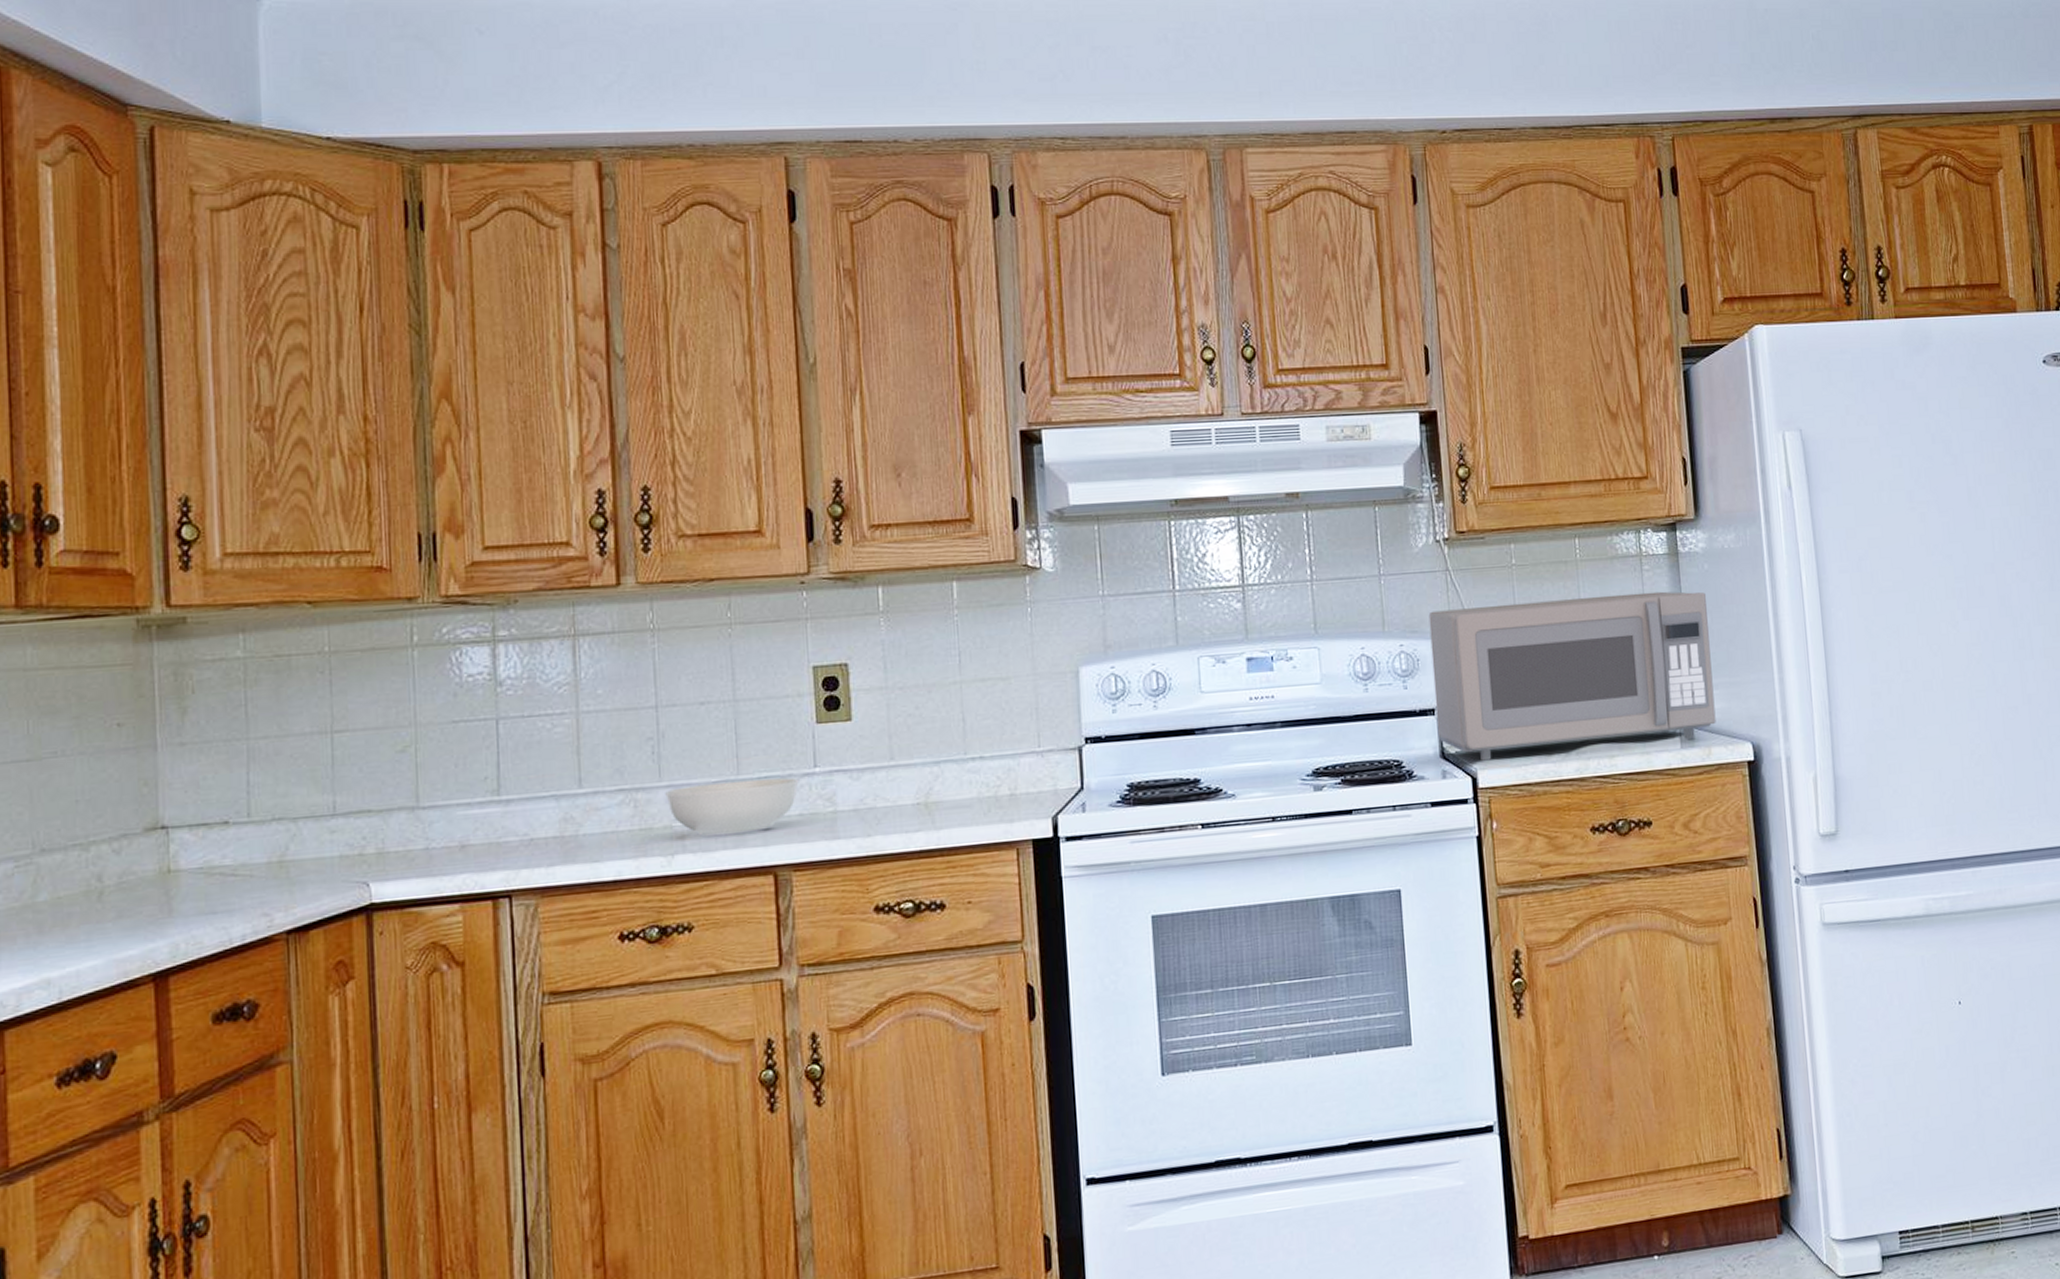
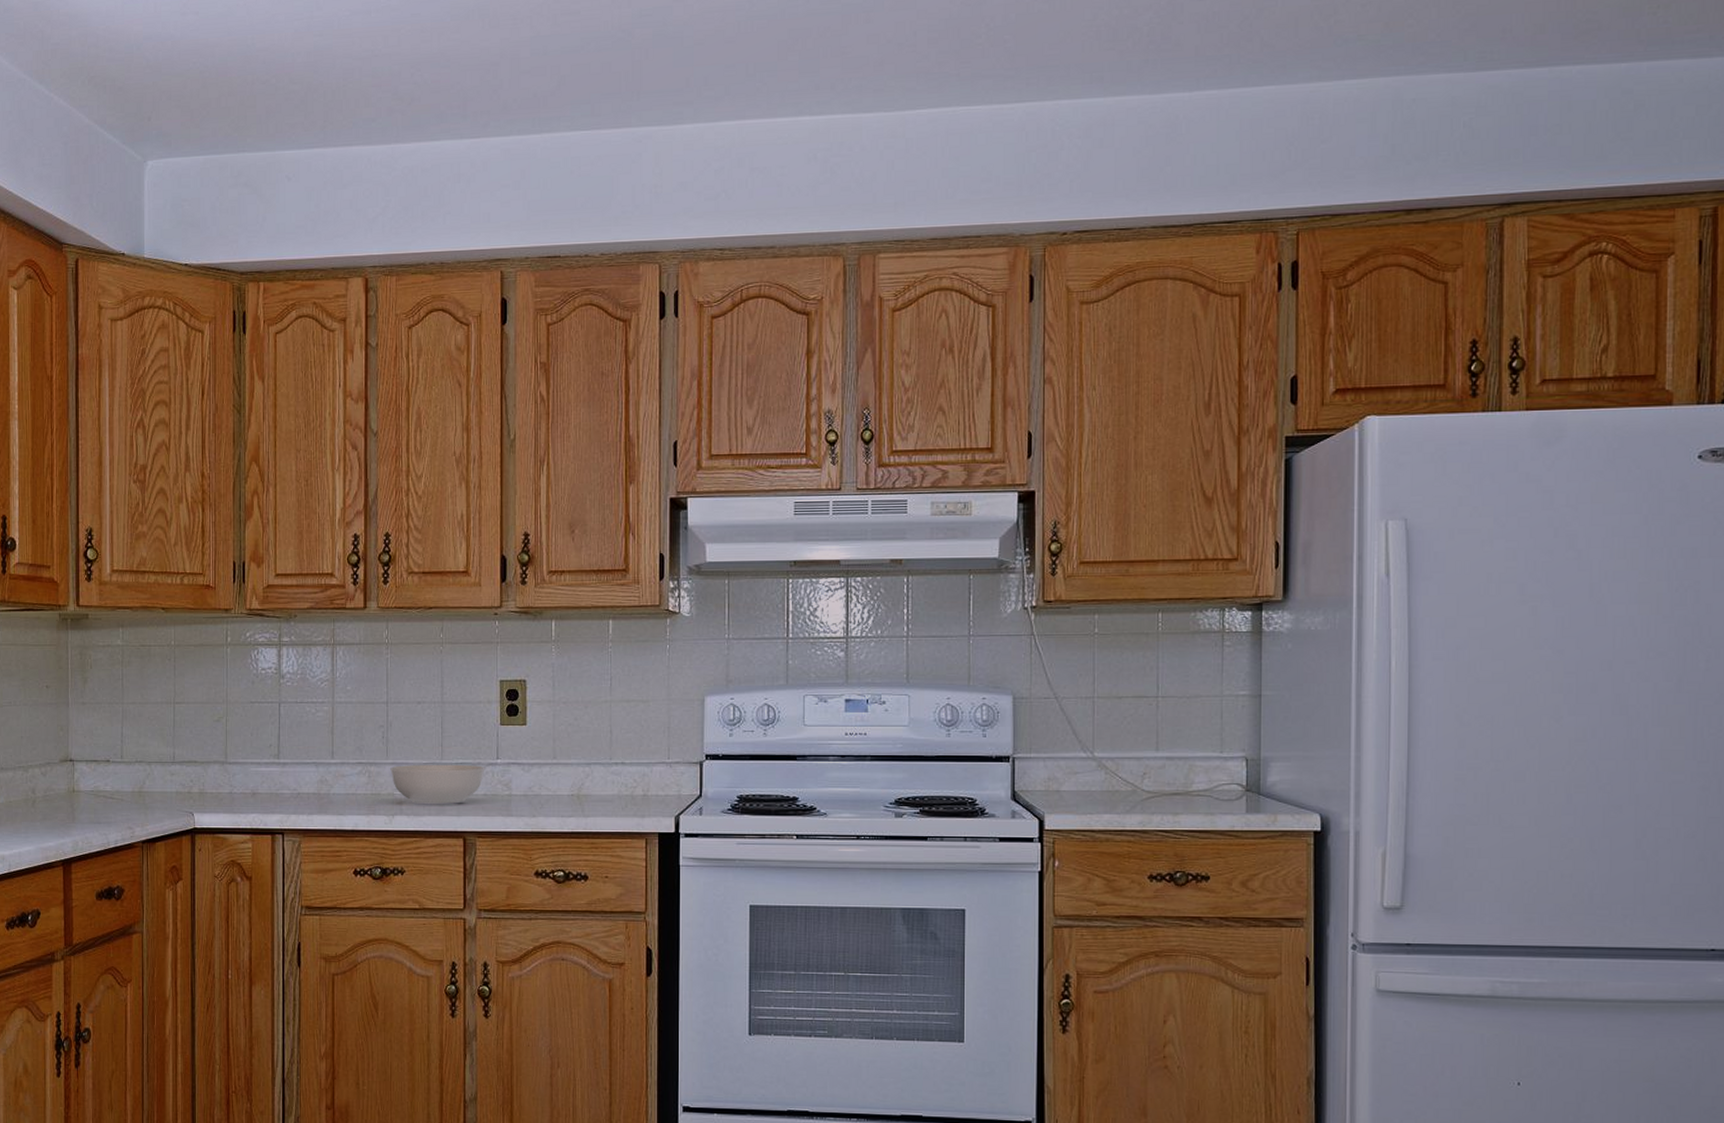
microwave: present [1428,591,1716,761] -> none [1011,666,1288,806]

